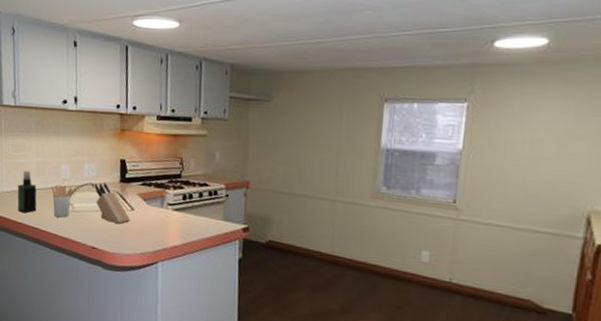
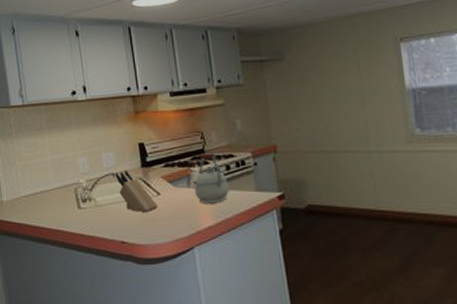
spray bottle: present [17,170,37,214] -> none [35,170,58,216]
utensil holder: present [51,184,73,218] -> none [70,180,94,215]
kettle: none [166,177,200,226] -> present [194,152,230,204]

